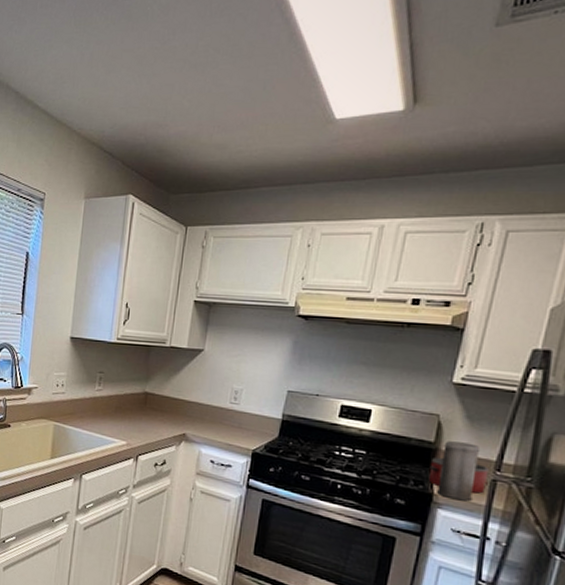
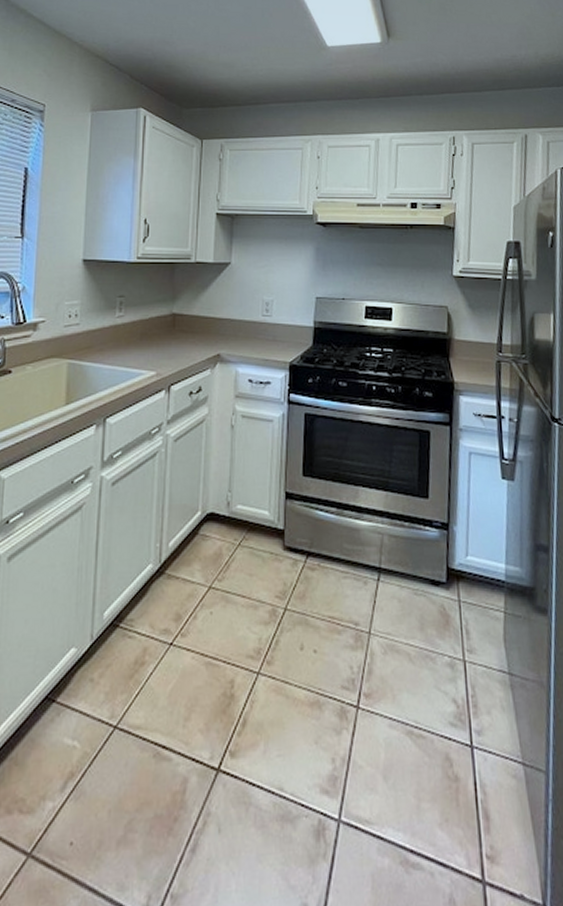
cooking pot: present [428,457,489,494] -> none [447,346,494,376]
canister: present [437,441,481,502] -> none [455,330,485,385]

